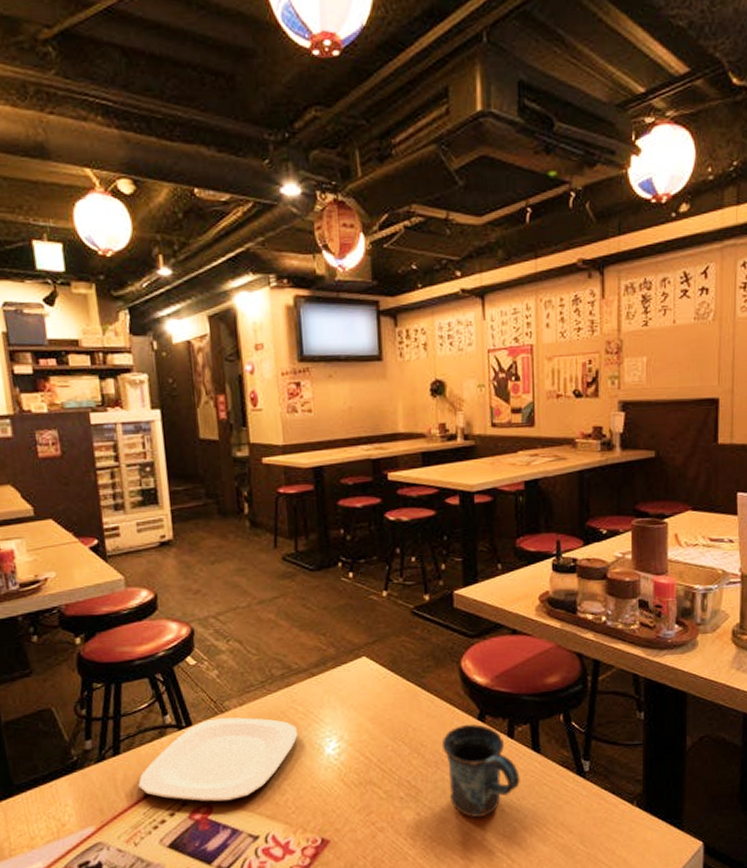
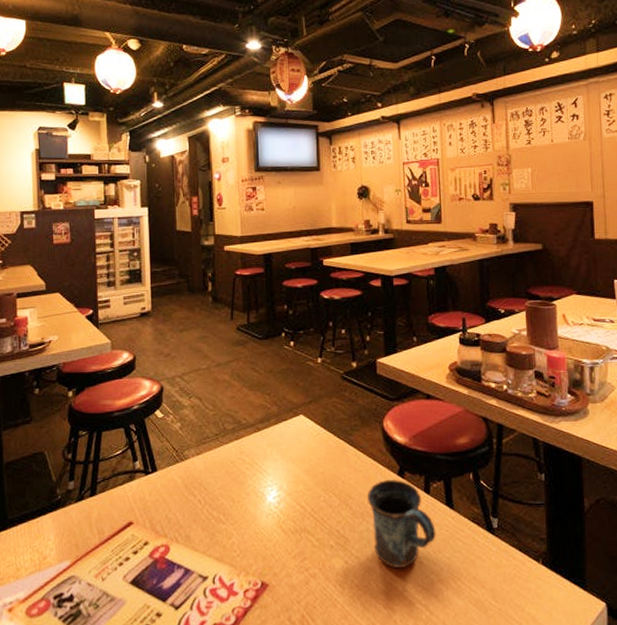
plate: present [138,717,298,802] -> none [109,465,245,543]

